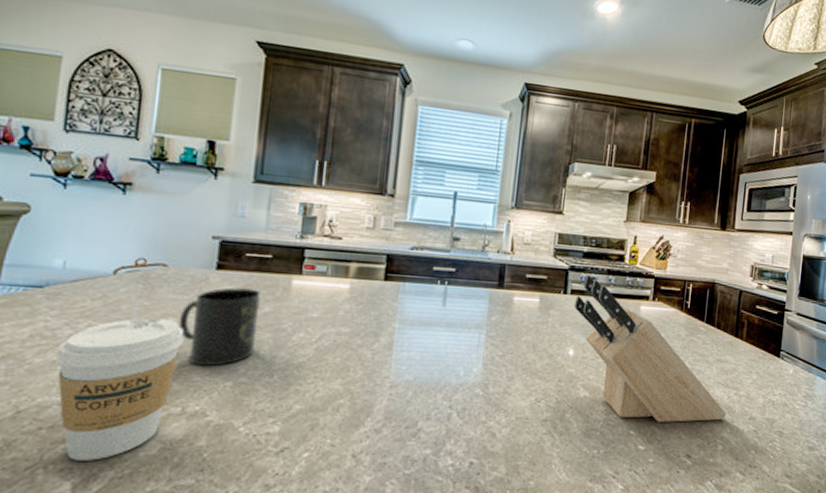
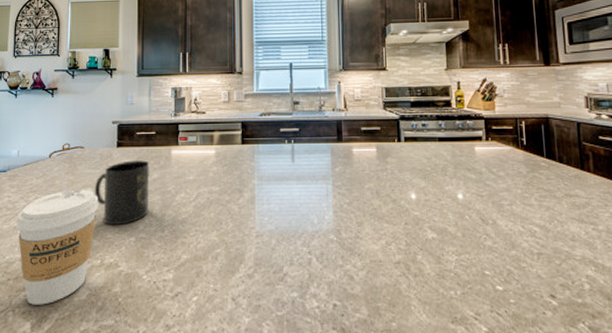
knife block: present [574,275,727,422] -> none [410,122,588,261]

